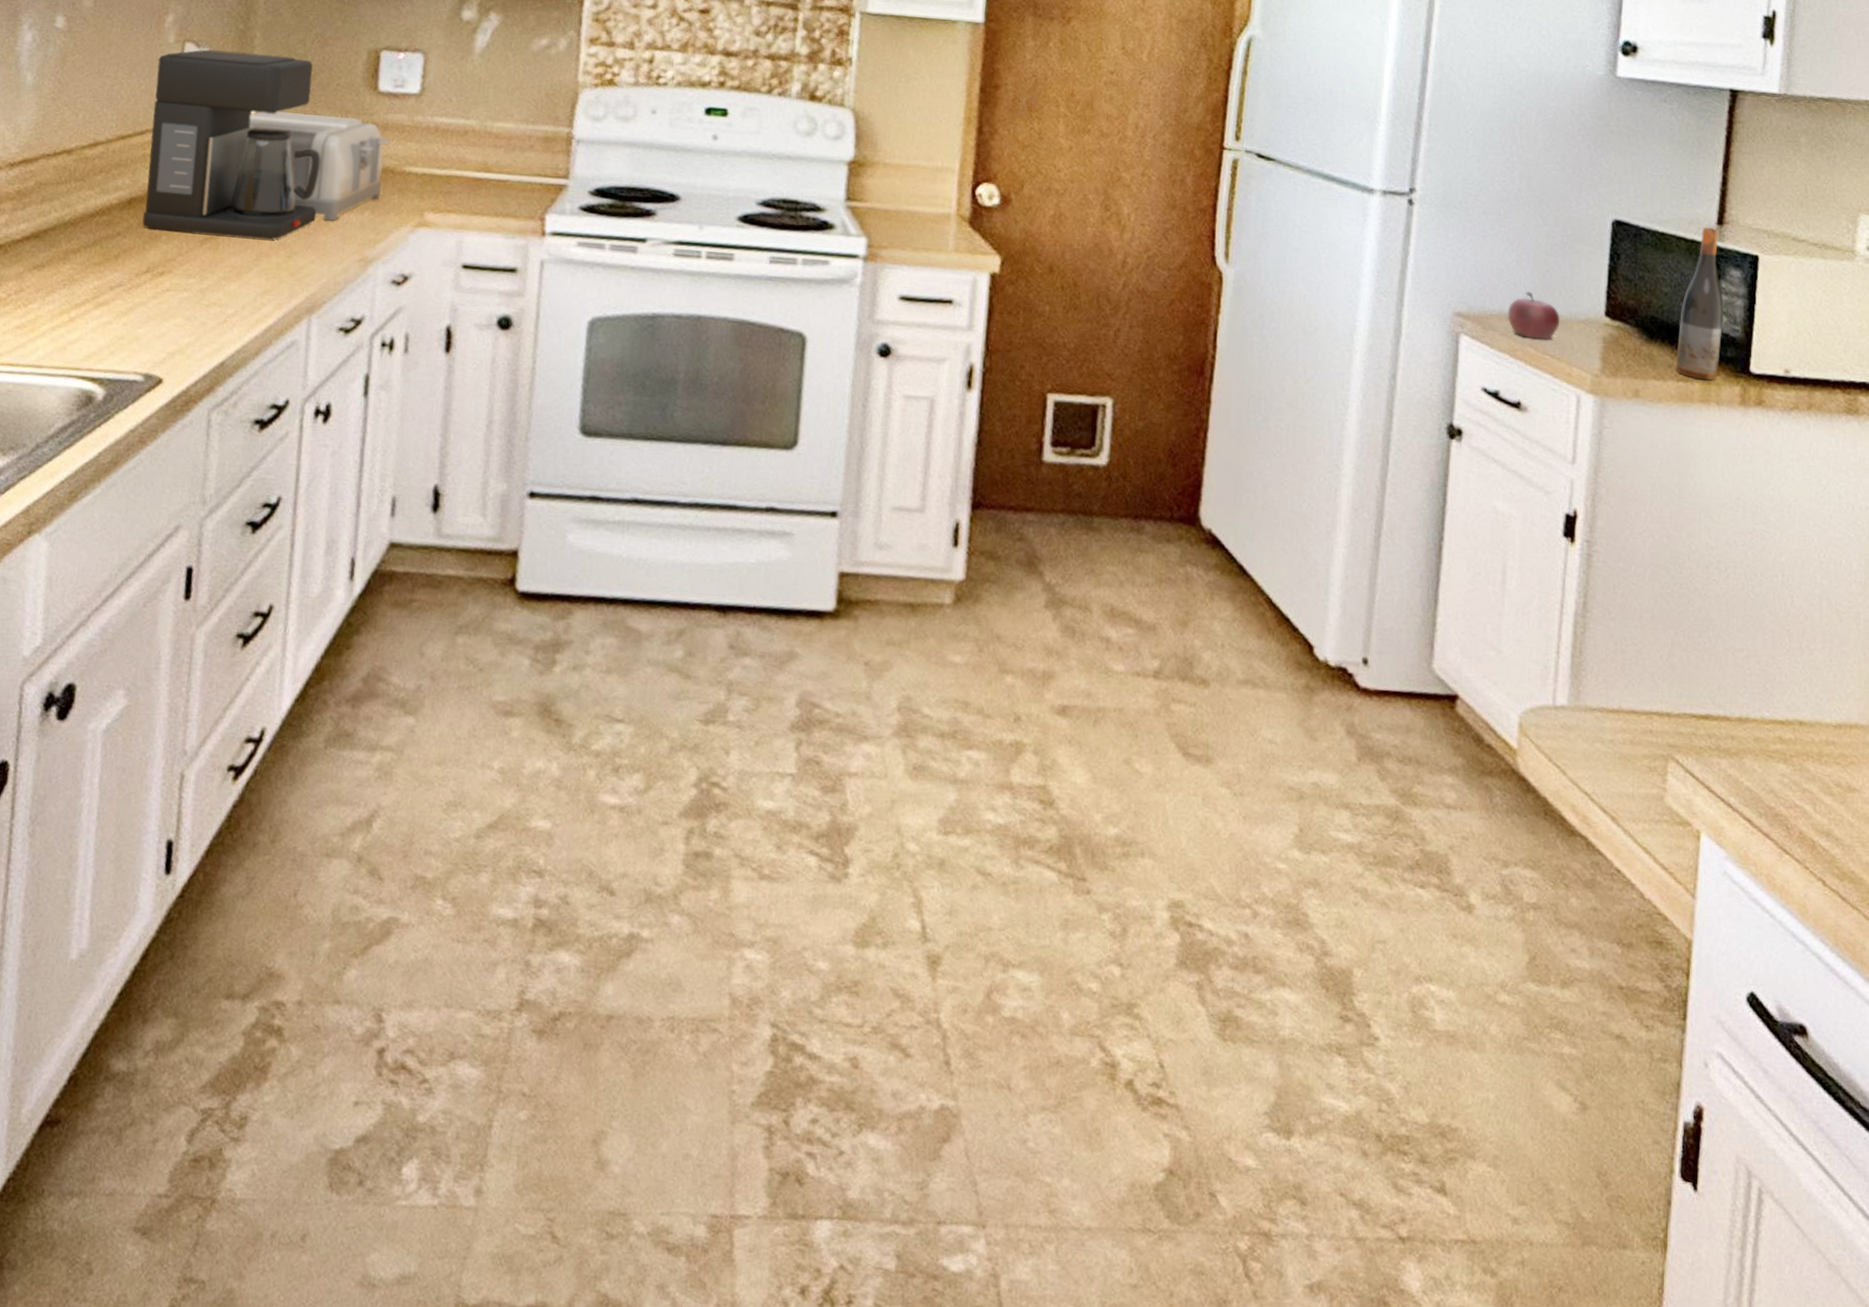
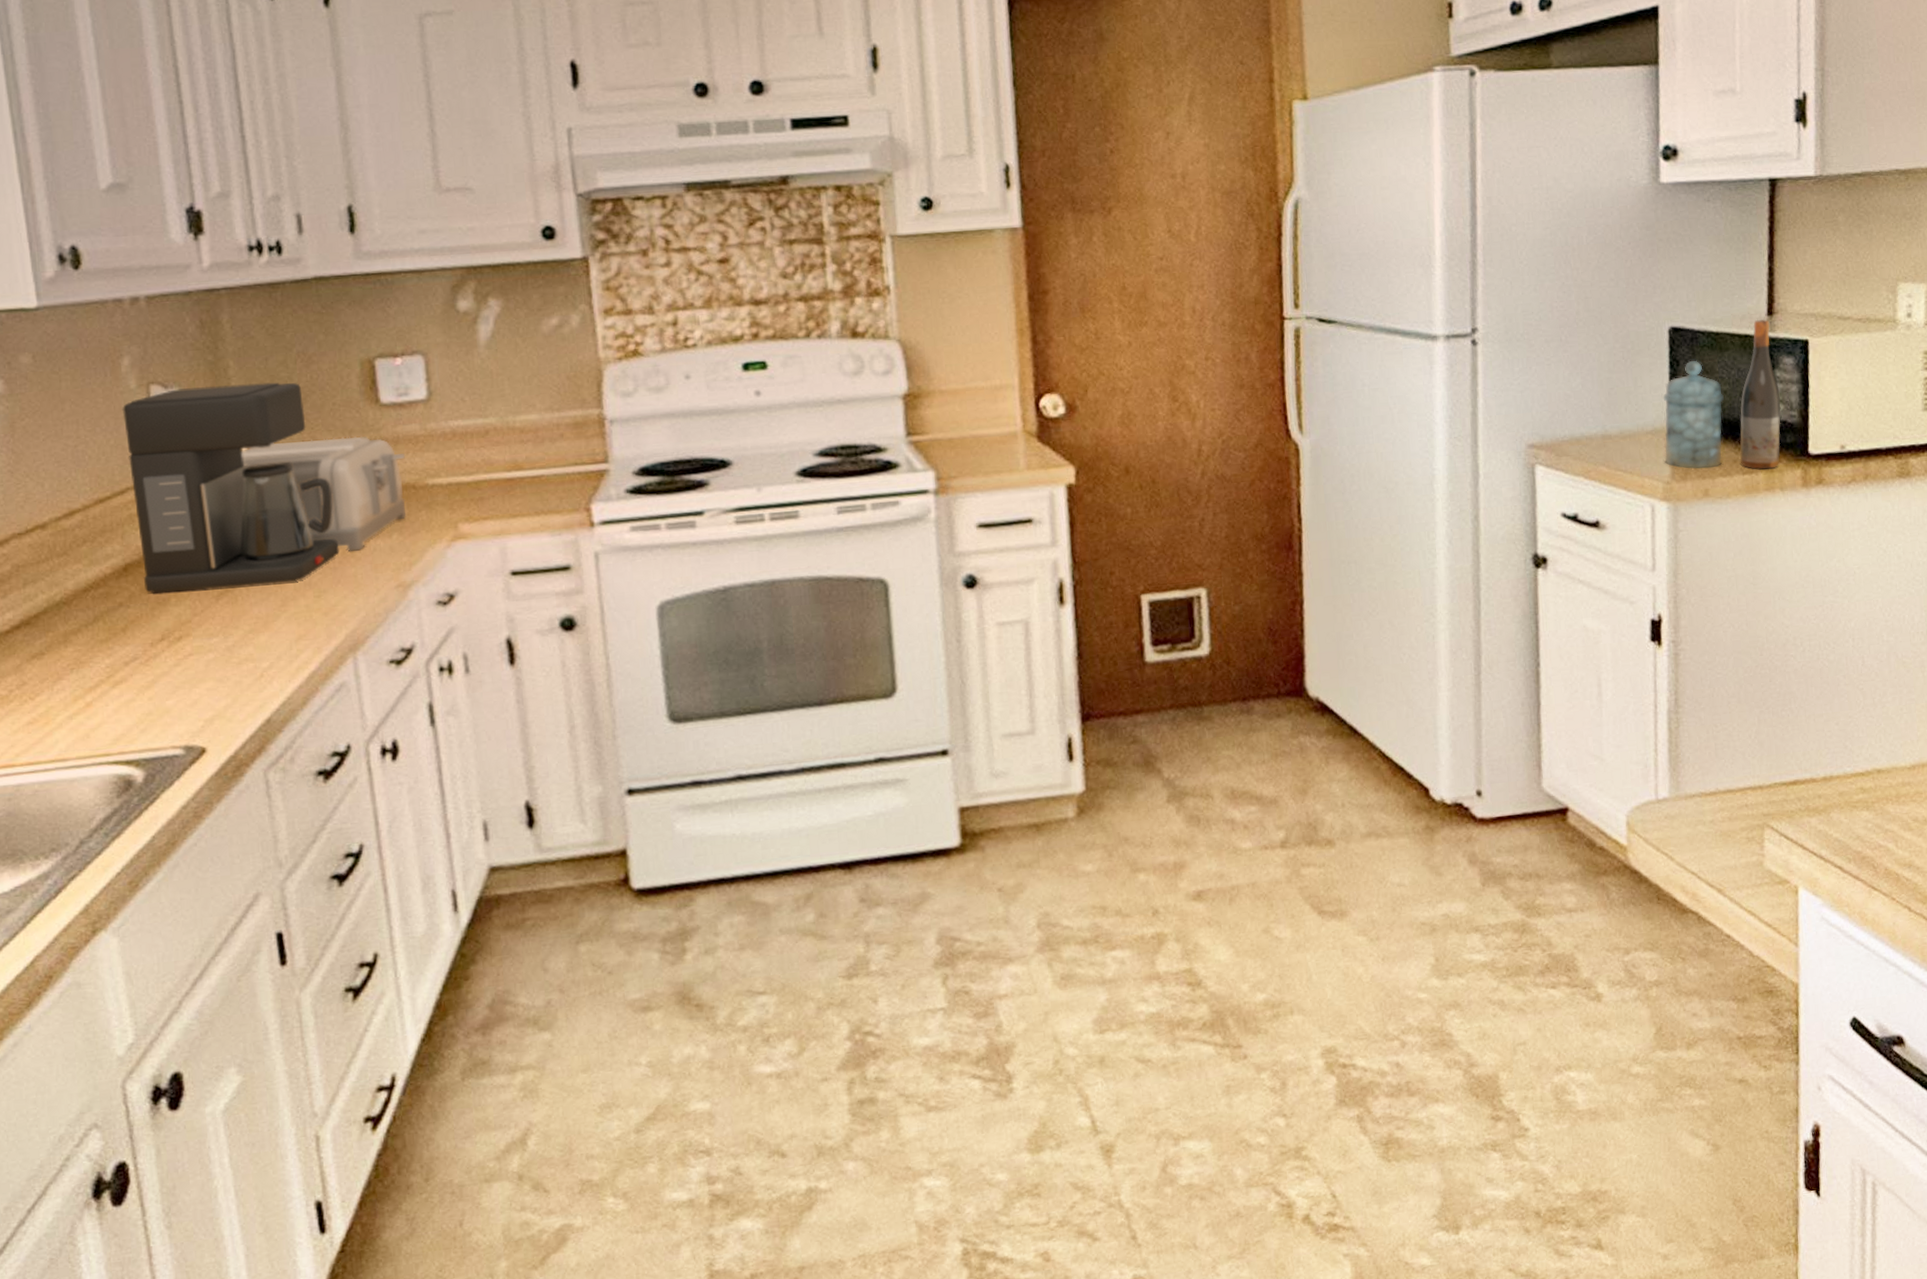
fruit: present [1507,291,1561,340] -> none [1578,412,1629,458]
canister: none [1596,256,1665,370] -> present [1662,360,1725,470]

